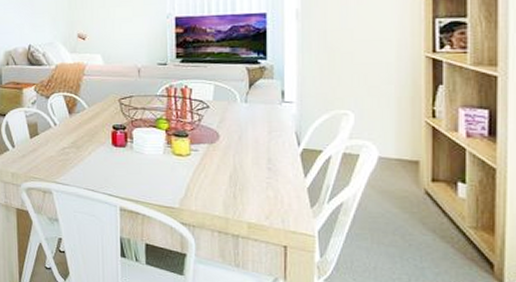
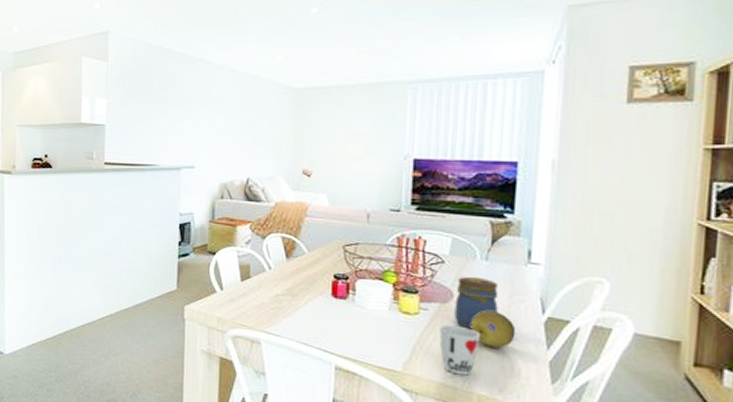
cup: none [210,162,246,206] -> present [439,324,481,376]
jar: none [221,117,259,165] -> present [454,276,499,329]
fruit: none [237,147,276,180] -> present [471,310,516,349]

